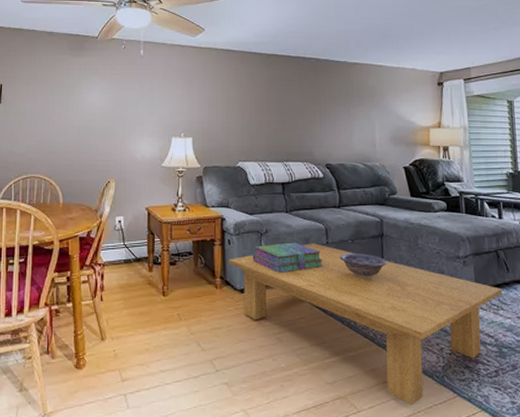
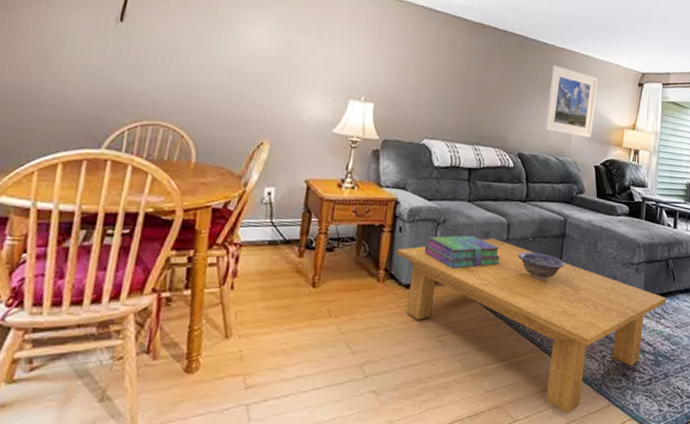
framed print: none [347,80,396,141] -> present [544,65,598,138]

